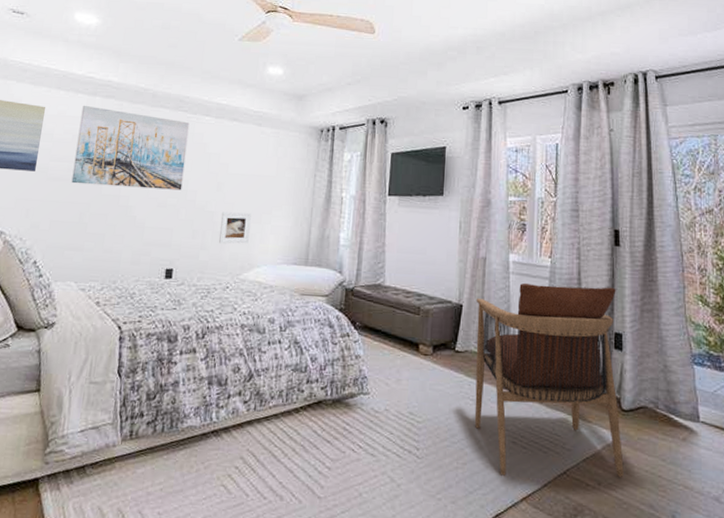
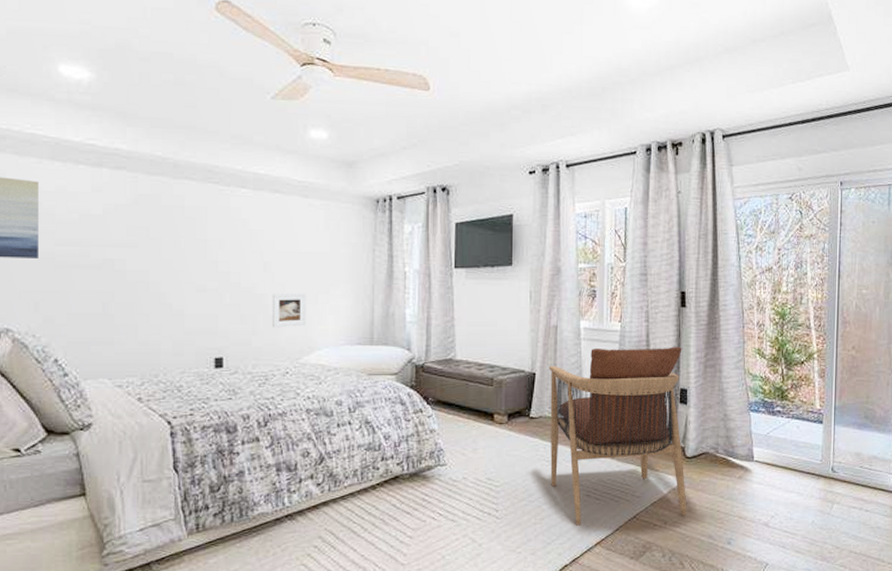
wall art: present [71,105,190,191] -> none [86,178,223,273]

